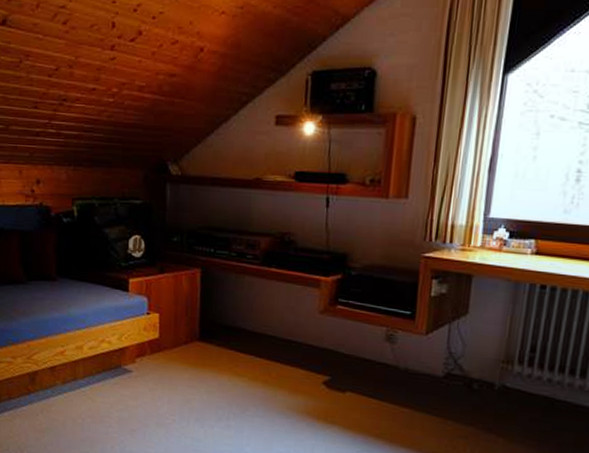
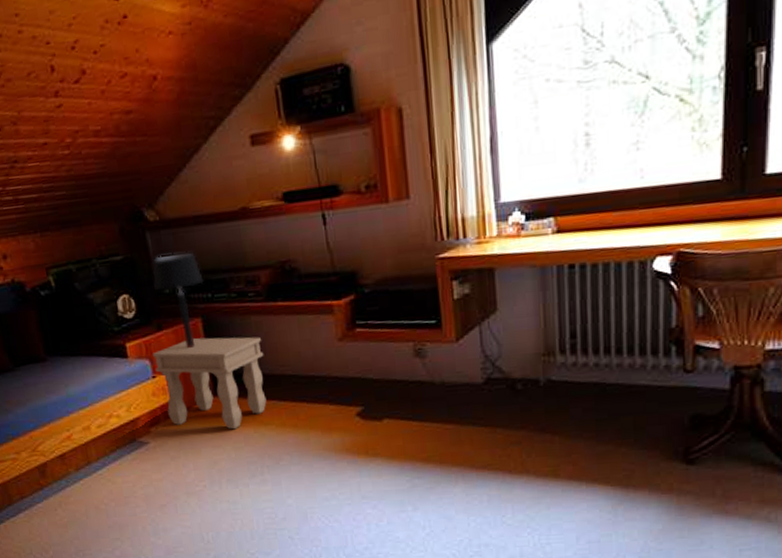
side table: none [150,286,251,375] -> present [152,336,267,430]
table lamp: none [163,207,210,294] -> present [152,252,204,348]

